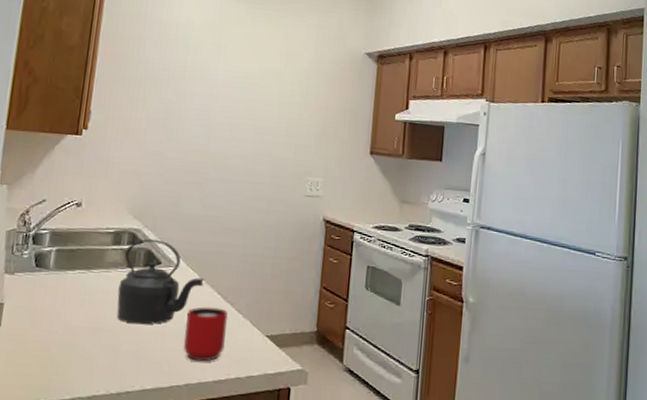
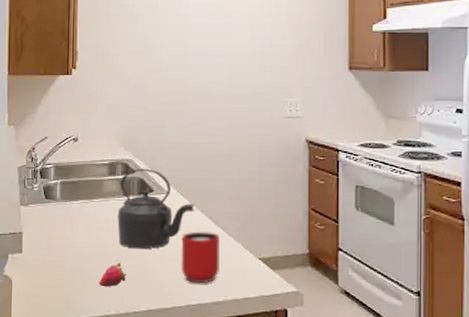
fruit: none [89,338,123,365] -> present [99,262,128,288]

